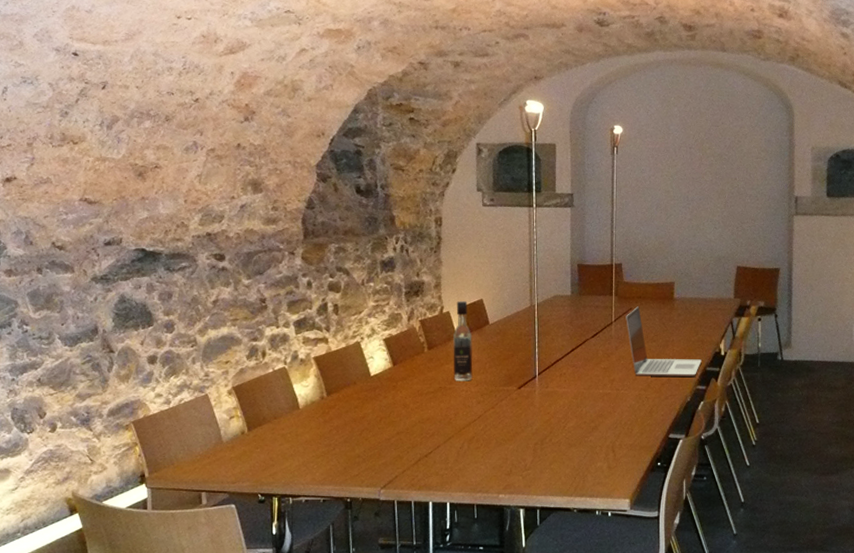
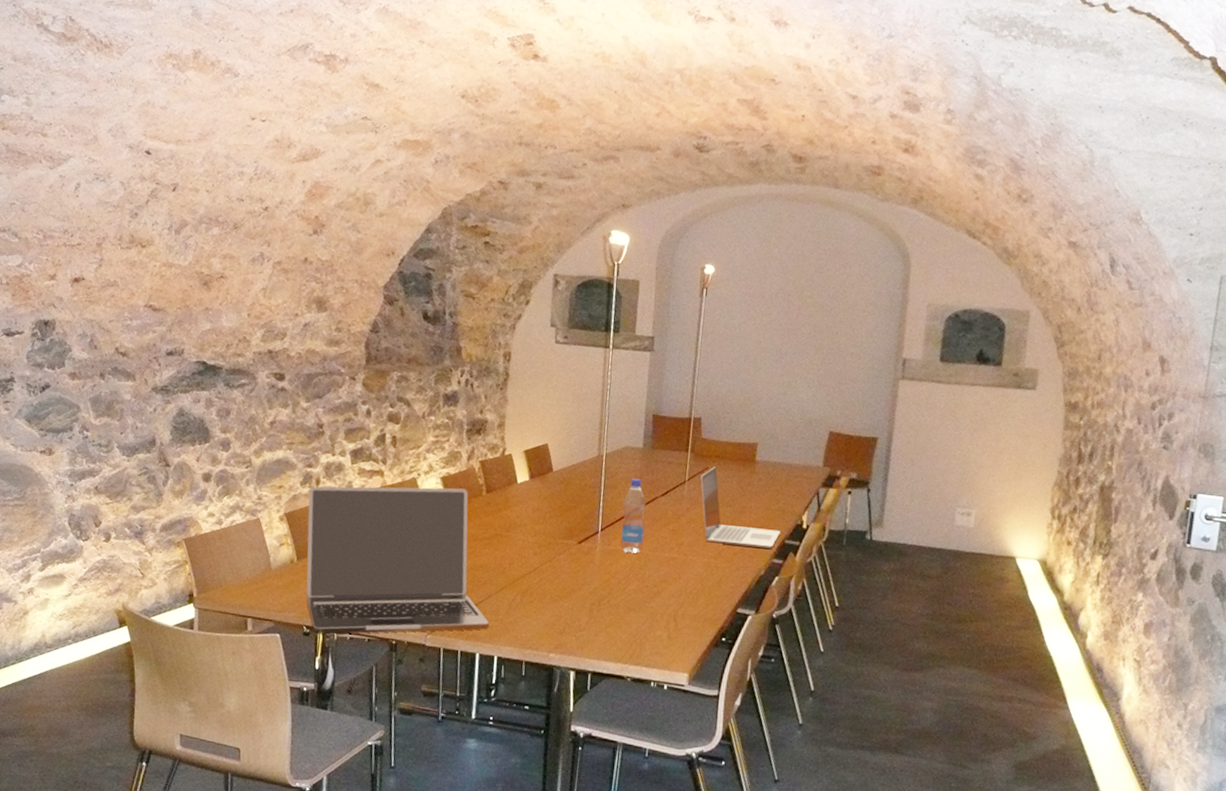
laptop: none [255,348,440,500] -> present [306,486,490,635]
bottle: present [453,301,473,381] -> none [511,444,534,531]
bottle: none [557,324,579,394] -> present [621,479,647,554]

